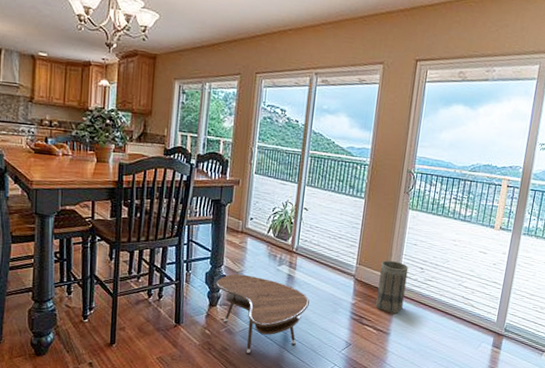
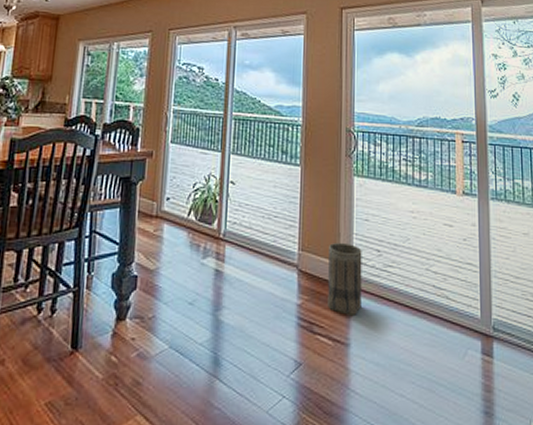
side table: present [215,273,310,355] -> none [124,273,244,390]

